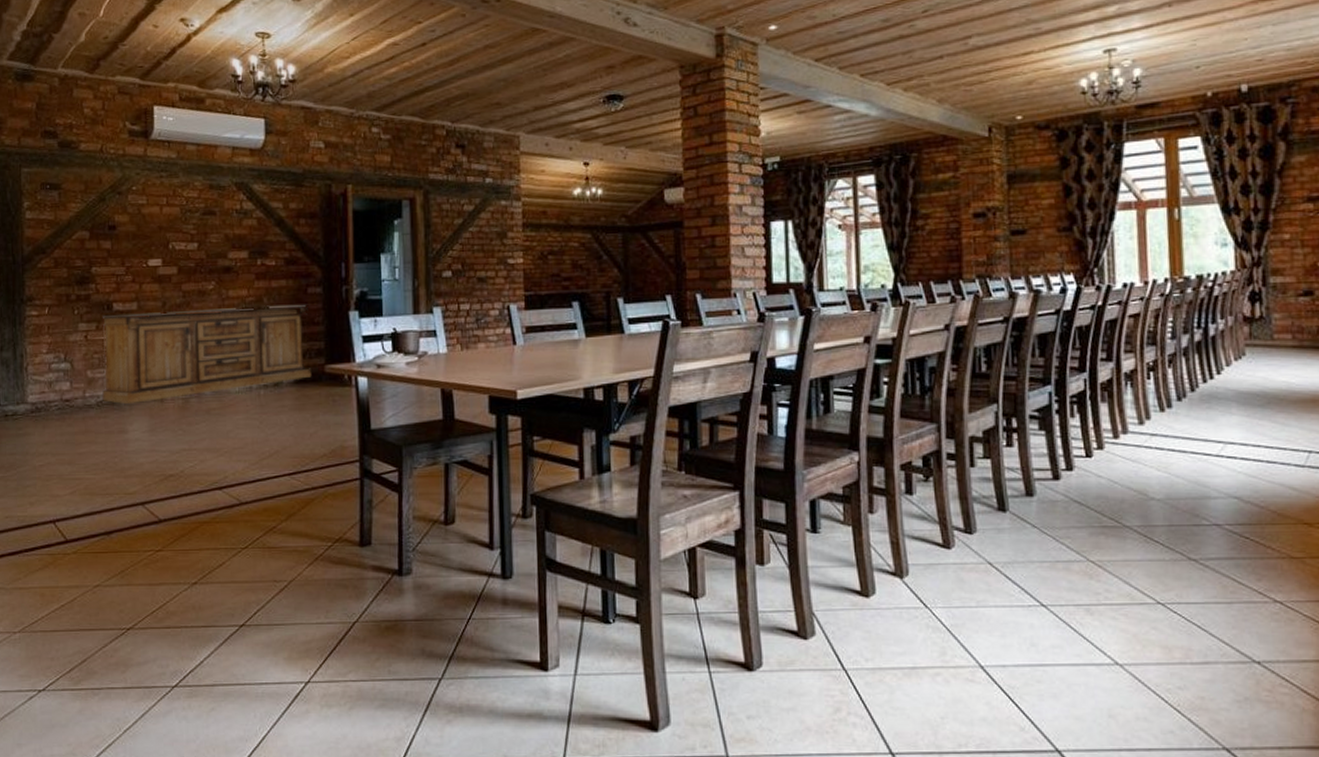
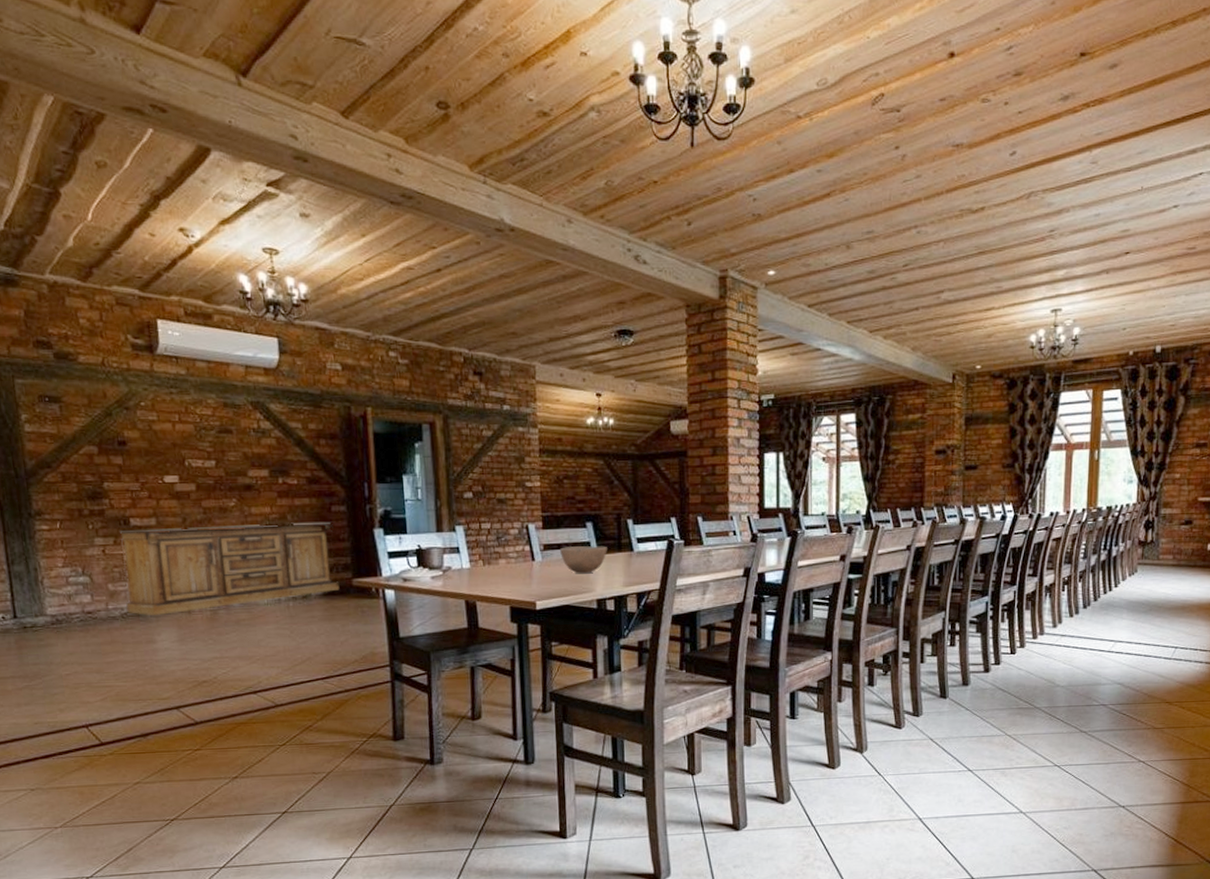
bowl: none [544,327,595,360] -> present [560,546,607,574]

